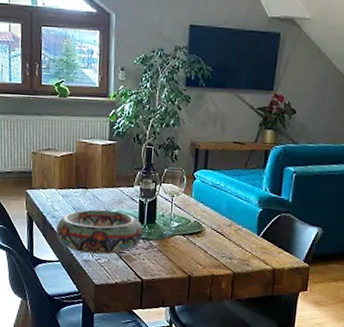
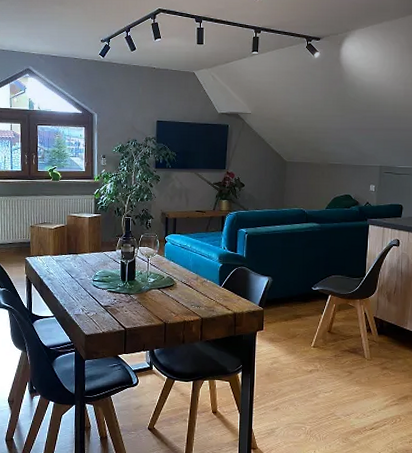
decorative bowl: present [56,209,143,254] -> none [51,270,125,309]

